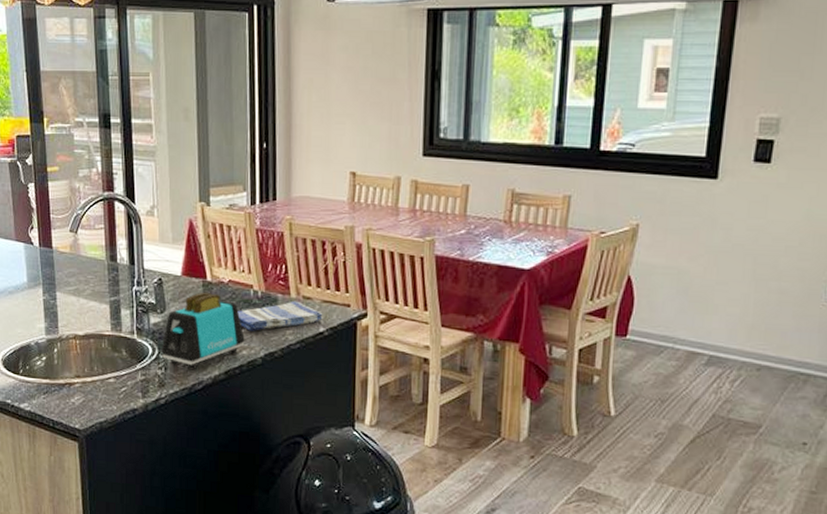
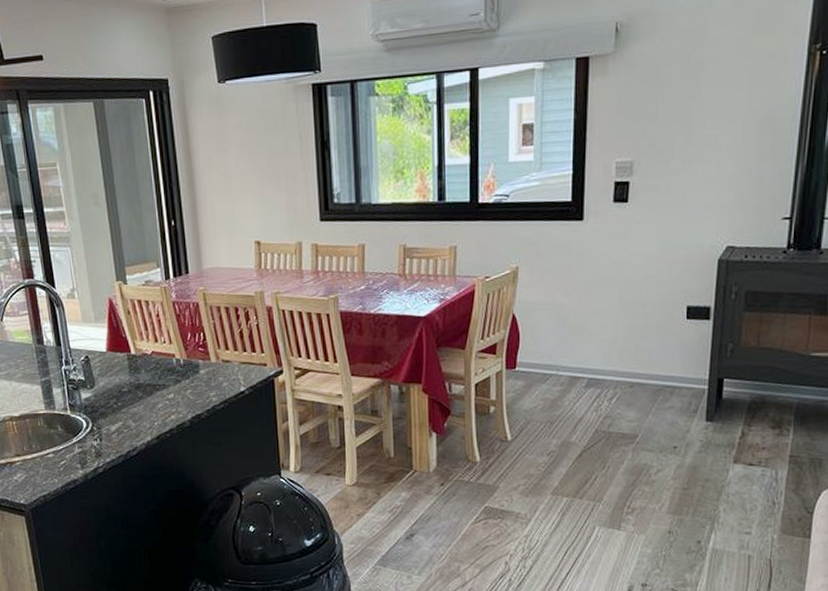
toaster: present [161,292,245,370] -> none [94,364,173,439]
dish towel: present [237,300,323,331] -> none [163,365,243,397]

